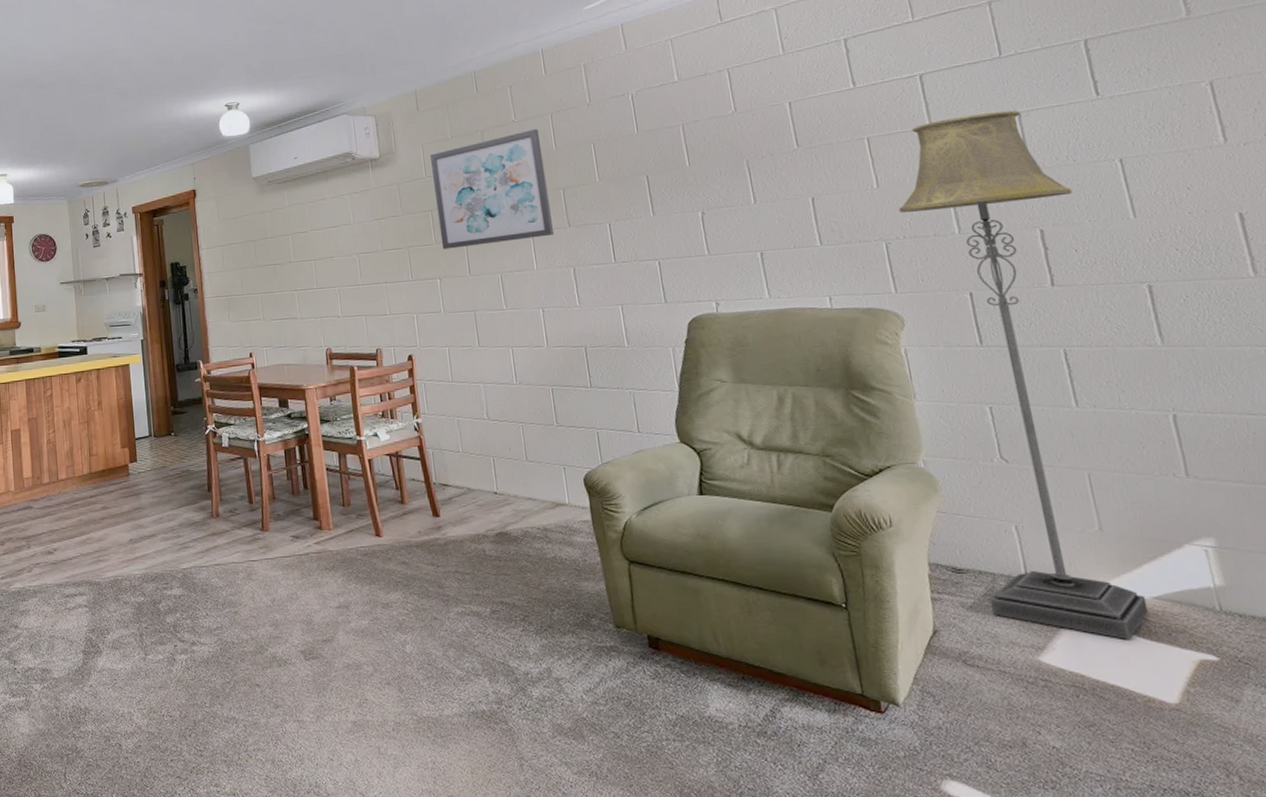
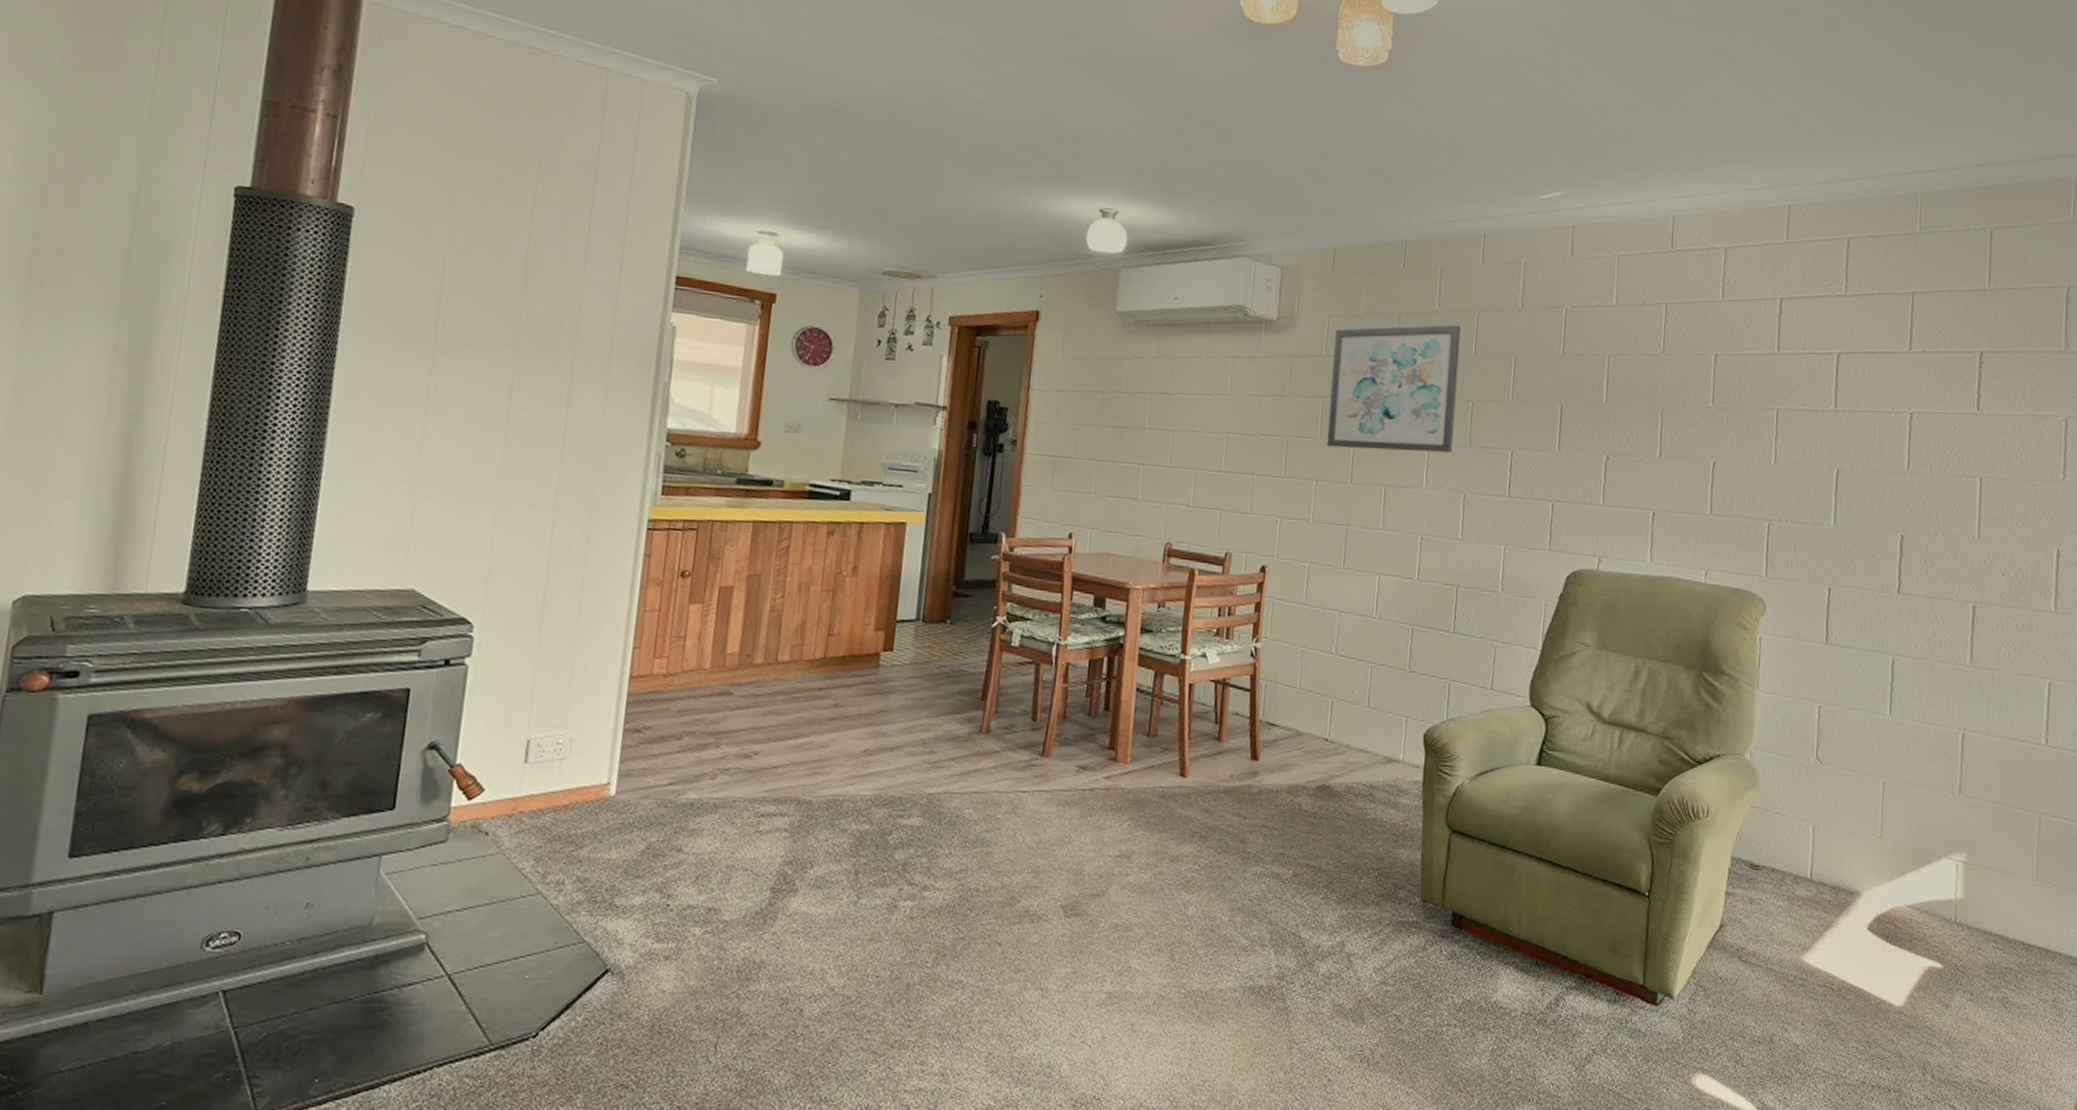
floor lamp: present [898,110,1149,639] -> none [1775,405,1936,944]

